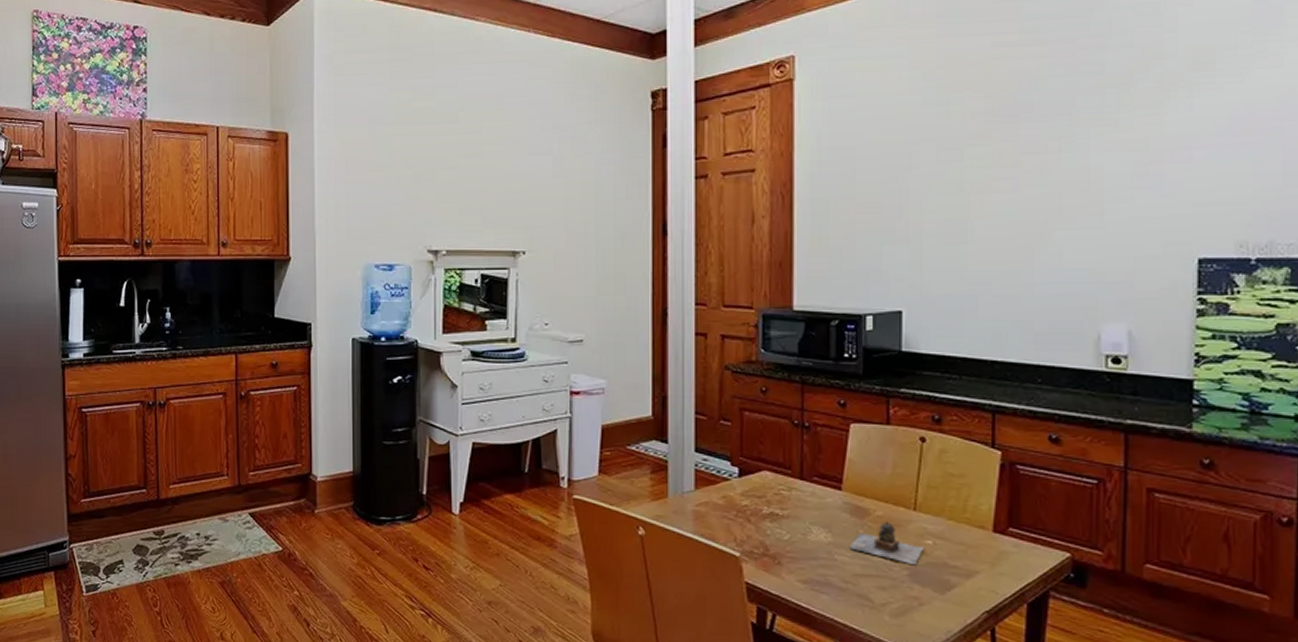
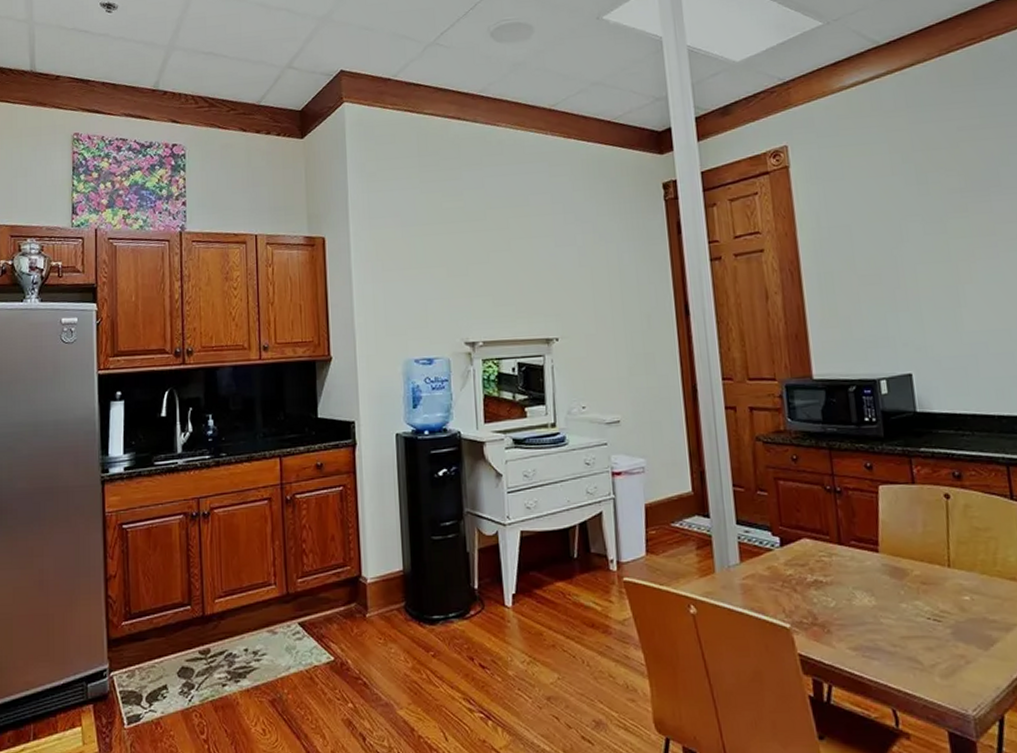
teapot: present [850,521,923,566] -> none [893,580,963,623]

